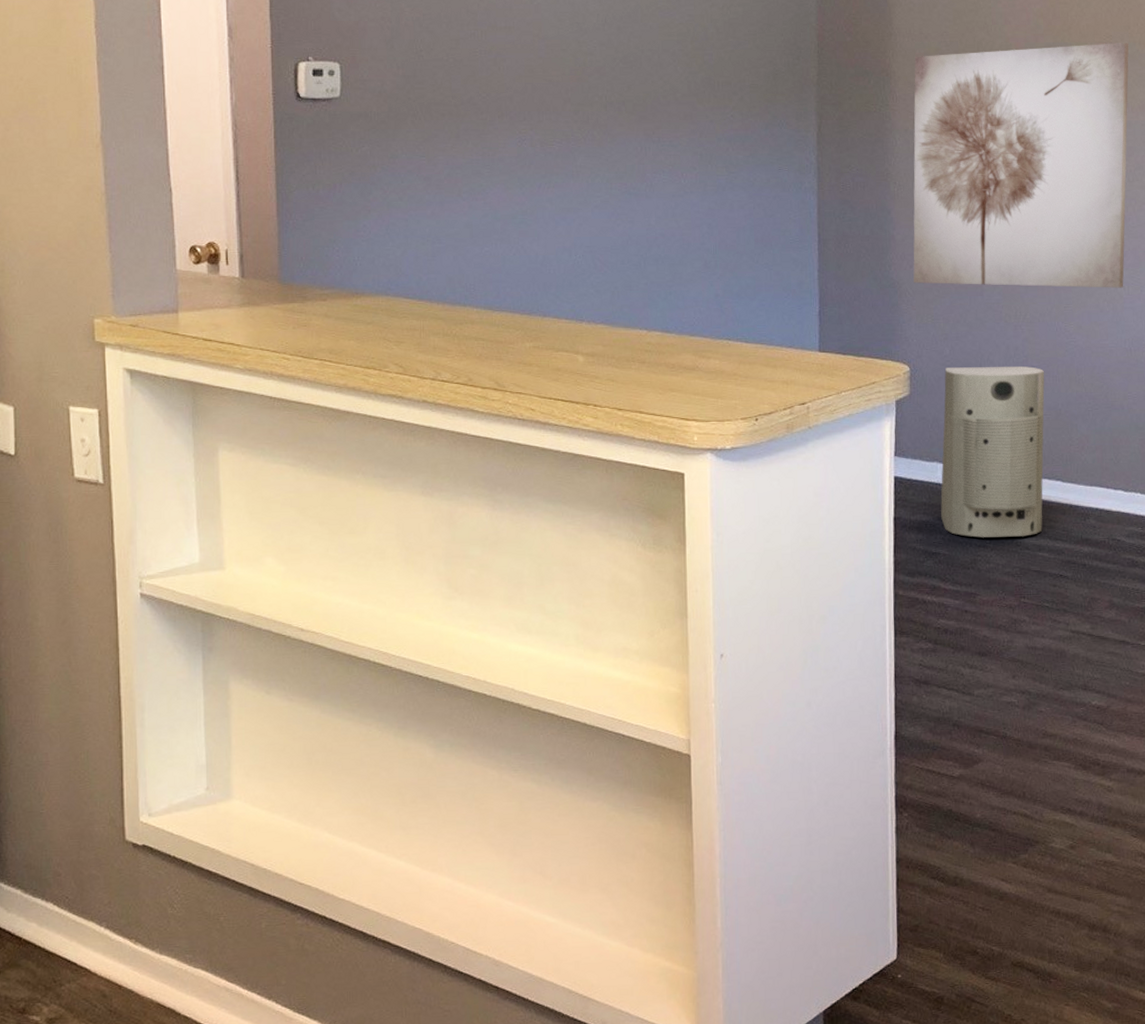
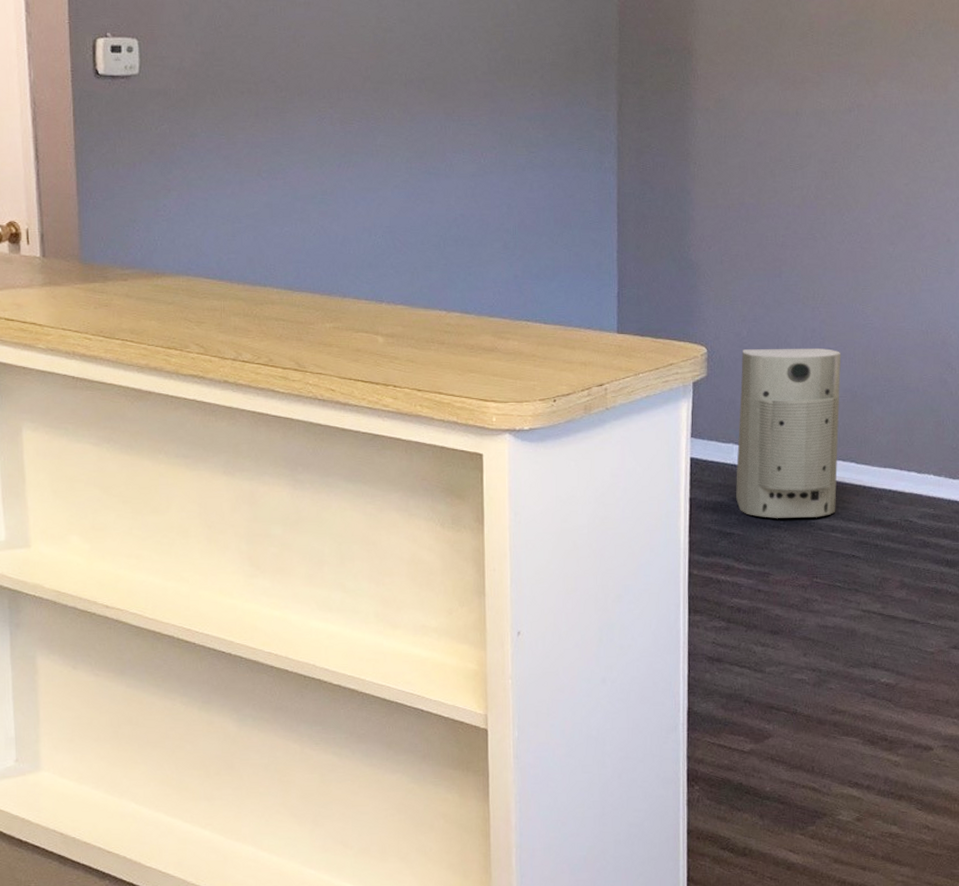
wall art: present [913,43,1129,288] -> none [712,20,933,270]

